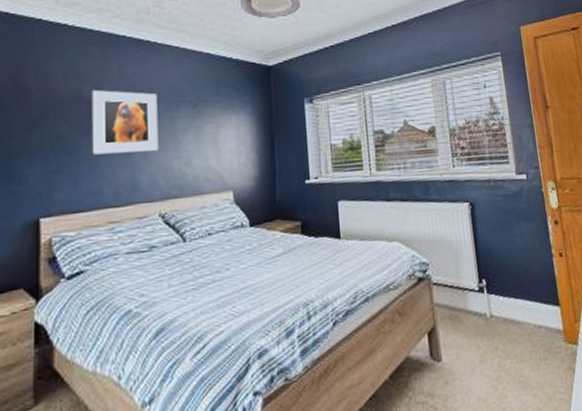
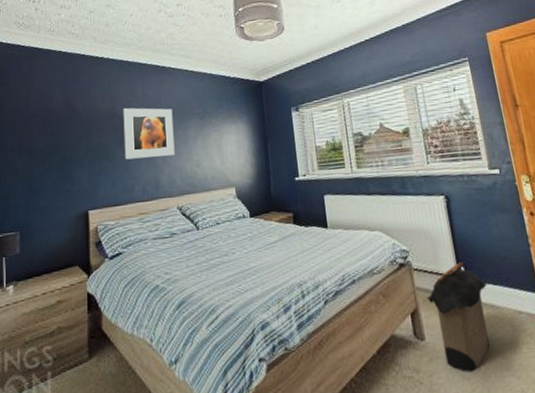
laundry hamper: none [445,275,508,394] -> present [426,262,490,373]

